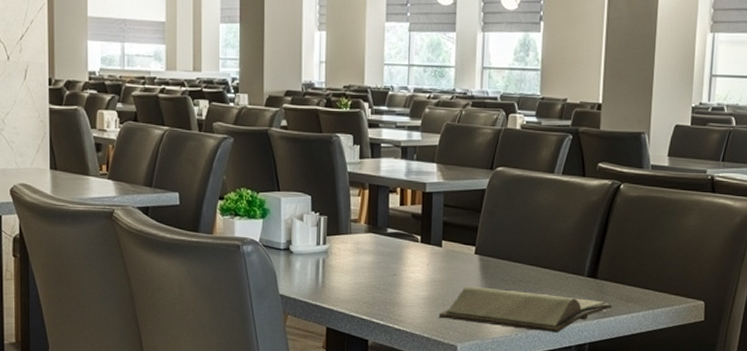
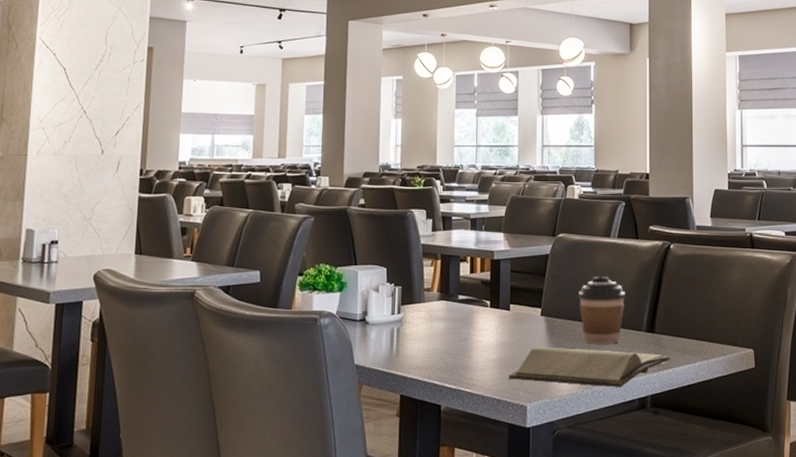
coffee cup: none [516,216,567,288] -> present [578,277,625,345]

